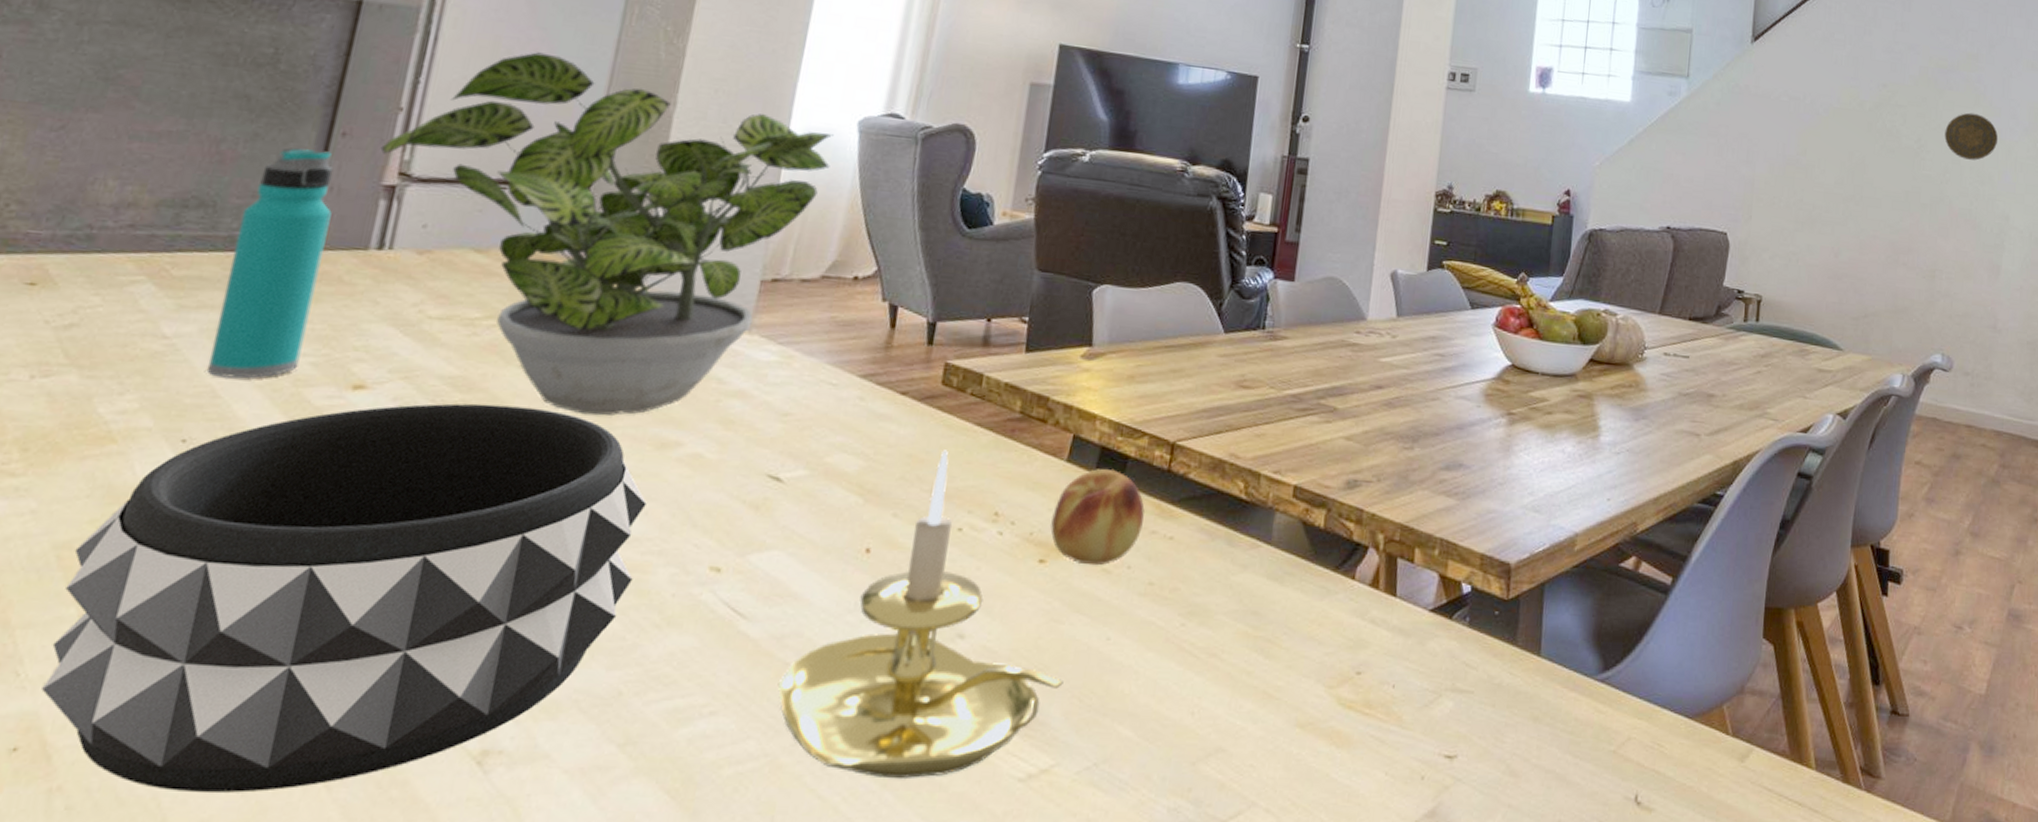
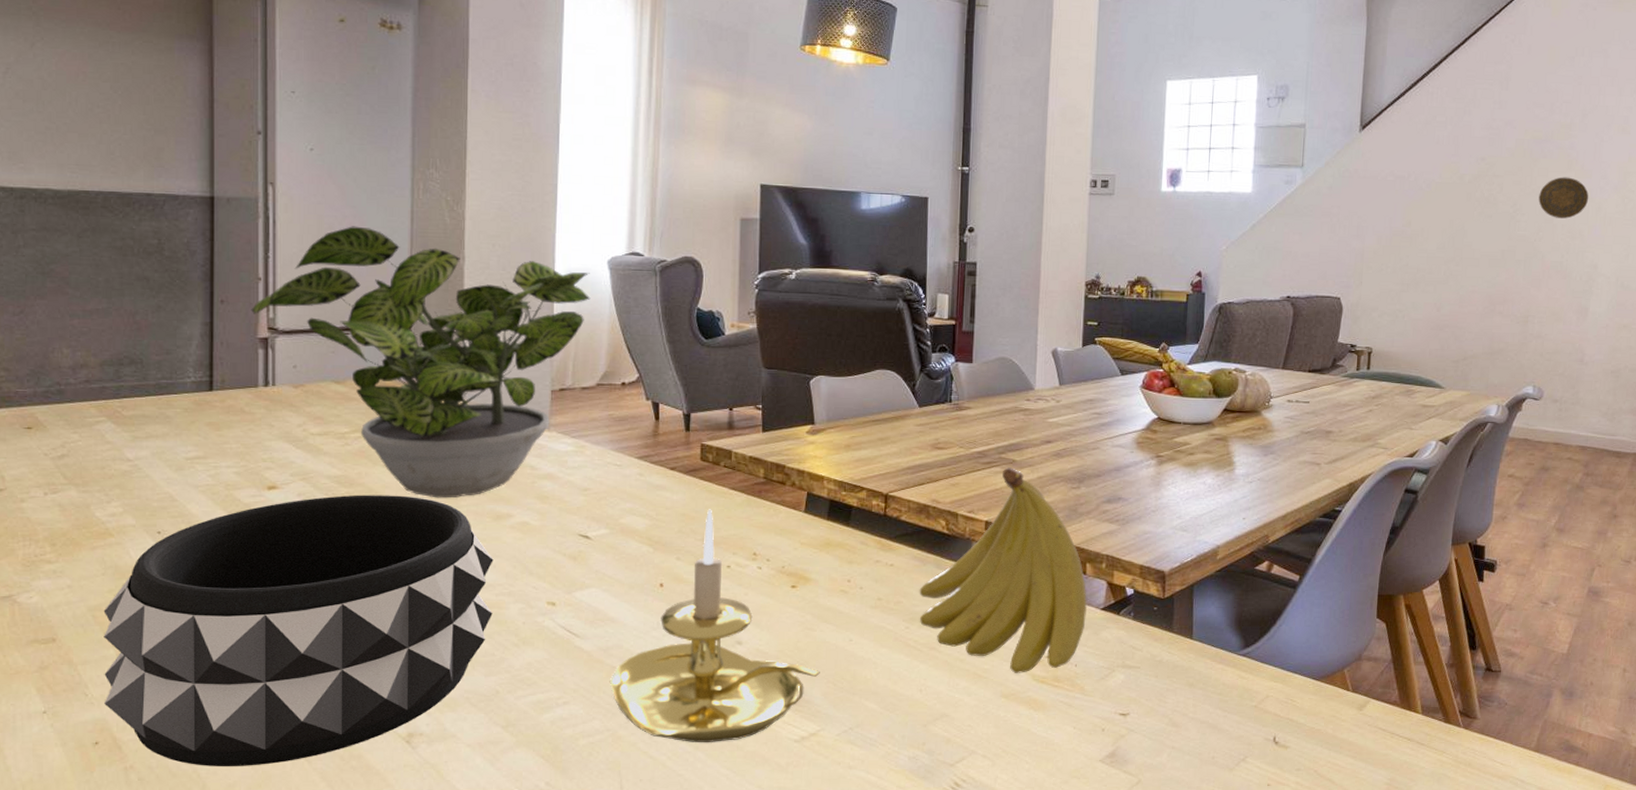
water bottle: present [206,147,334,379] -> none [162,314,226,487]
fruit: present [1050,469,1145,566] -> none [798,517,869,588]
banana: none [1200,417,1414,694] -> present [919,467,1088,673]

